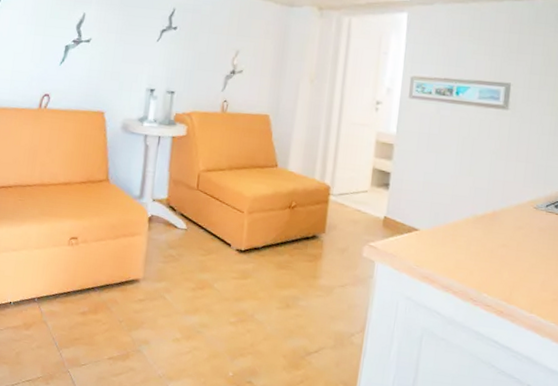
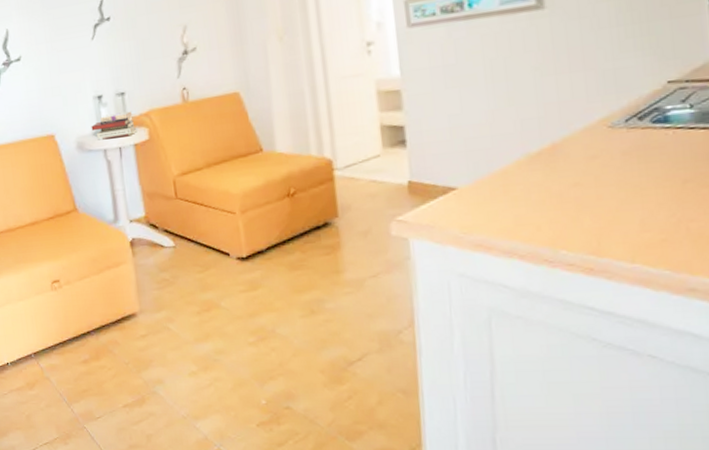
books: none [138,106,177,129] -> present [91,111,136,140]

